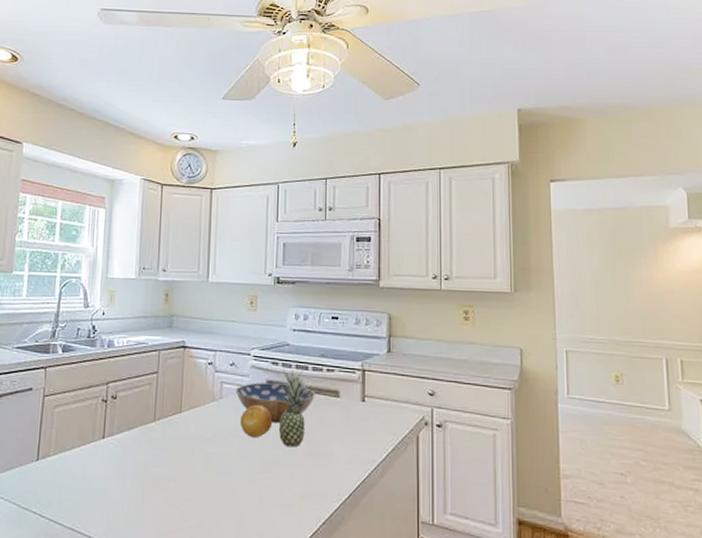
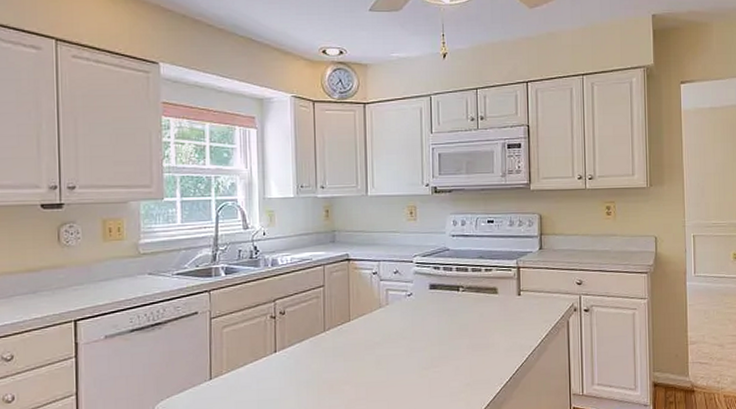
bowl: present [235,382,315,424] -> none [400,285,475,323]
fruit: present [241,404,273,439] -> none [407,307,438,338]
fruit: present [278,370,307,447] -> none [443,272,468,342]

